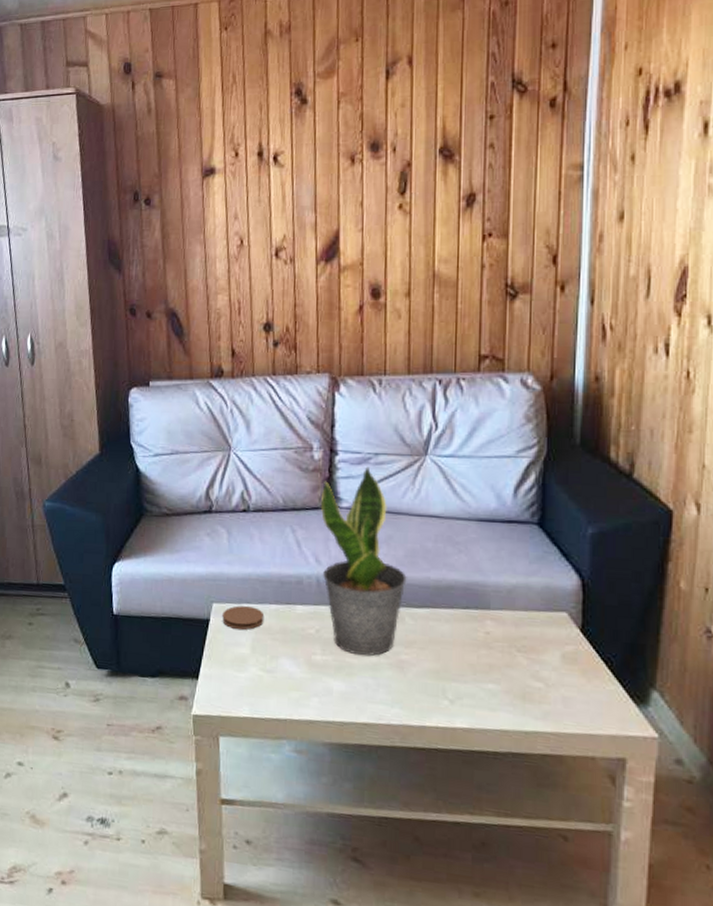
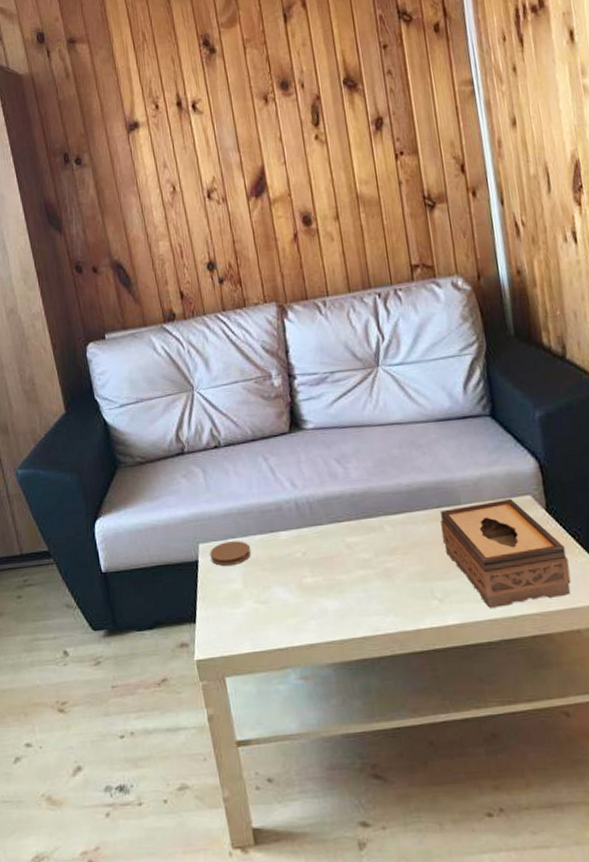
potted plant: present [320,466,407,657] -> none [287,385,380,571]
tissue box: none [465,611,595,721] -> present [440,498,571,608]

